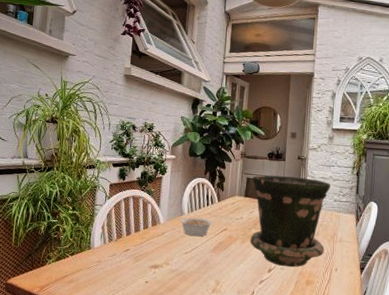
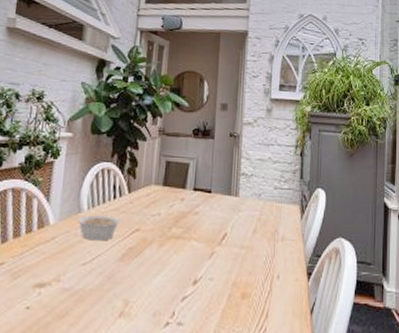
flower pot: present [250,175,330,267] -> none [169,157,269,277]

